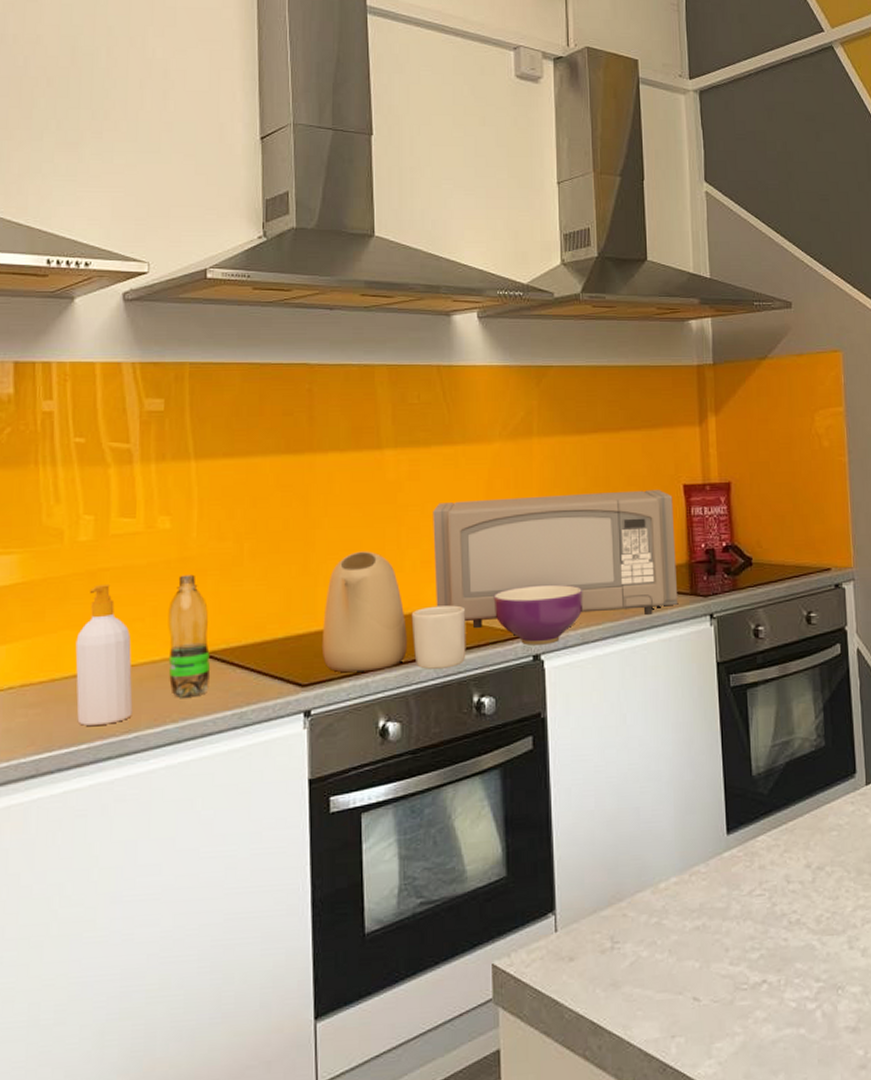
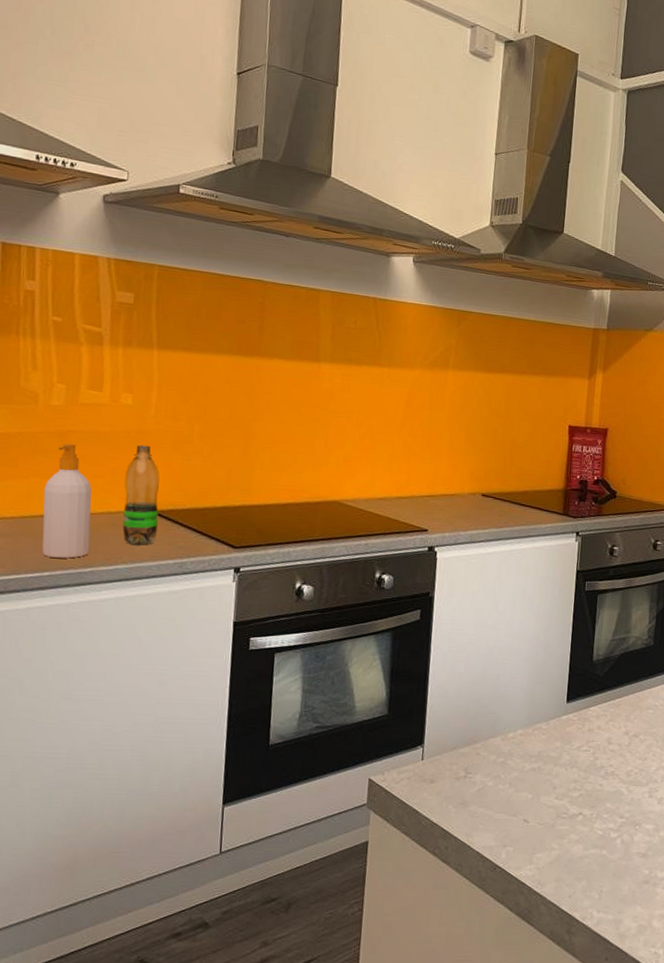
kettle: present [321,551,407,673] -> none [253,444,327,543]
mug: present [411,605,466,669] -> none [330,497,377,548]
microwave: present [433,490,679,629] -> none [352,414,559,527]
bowl: present [493,584,584,646] -> none [400,490,476,540]

